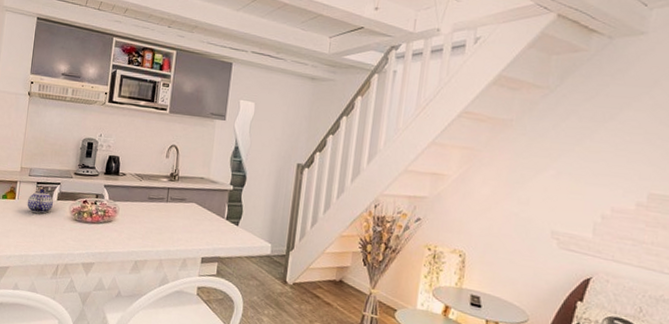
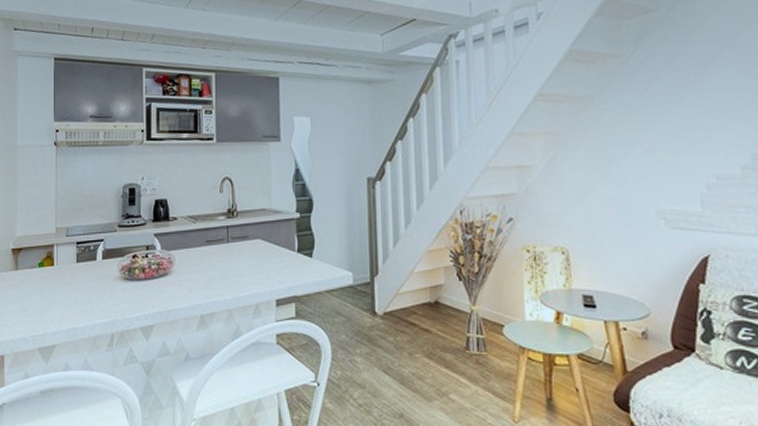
teapot: present [27,188,53,214] -> none [68,249,98,277]

